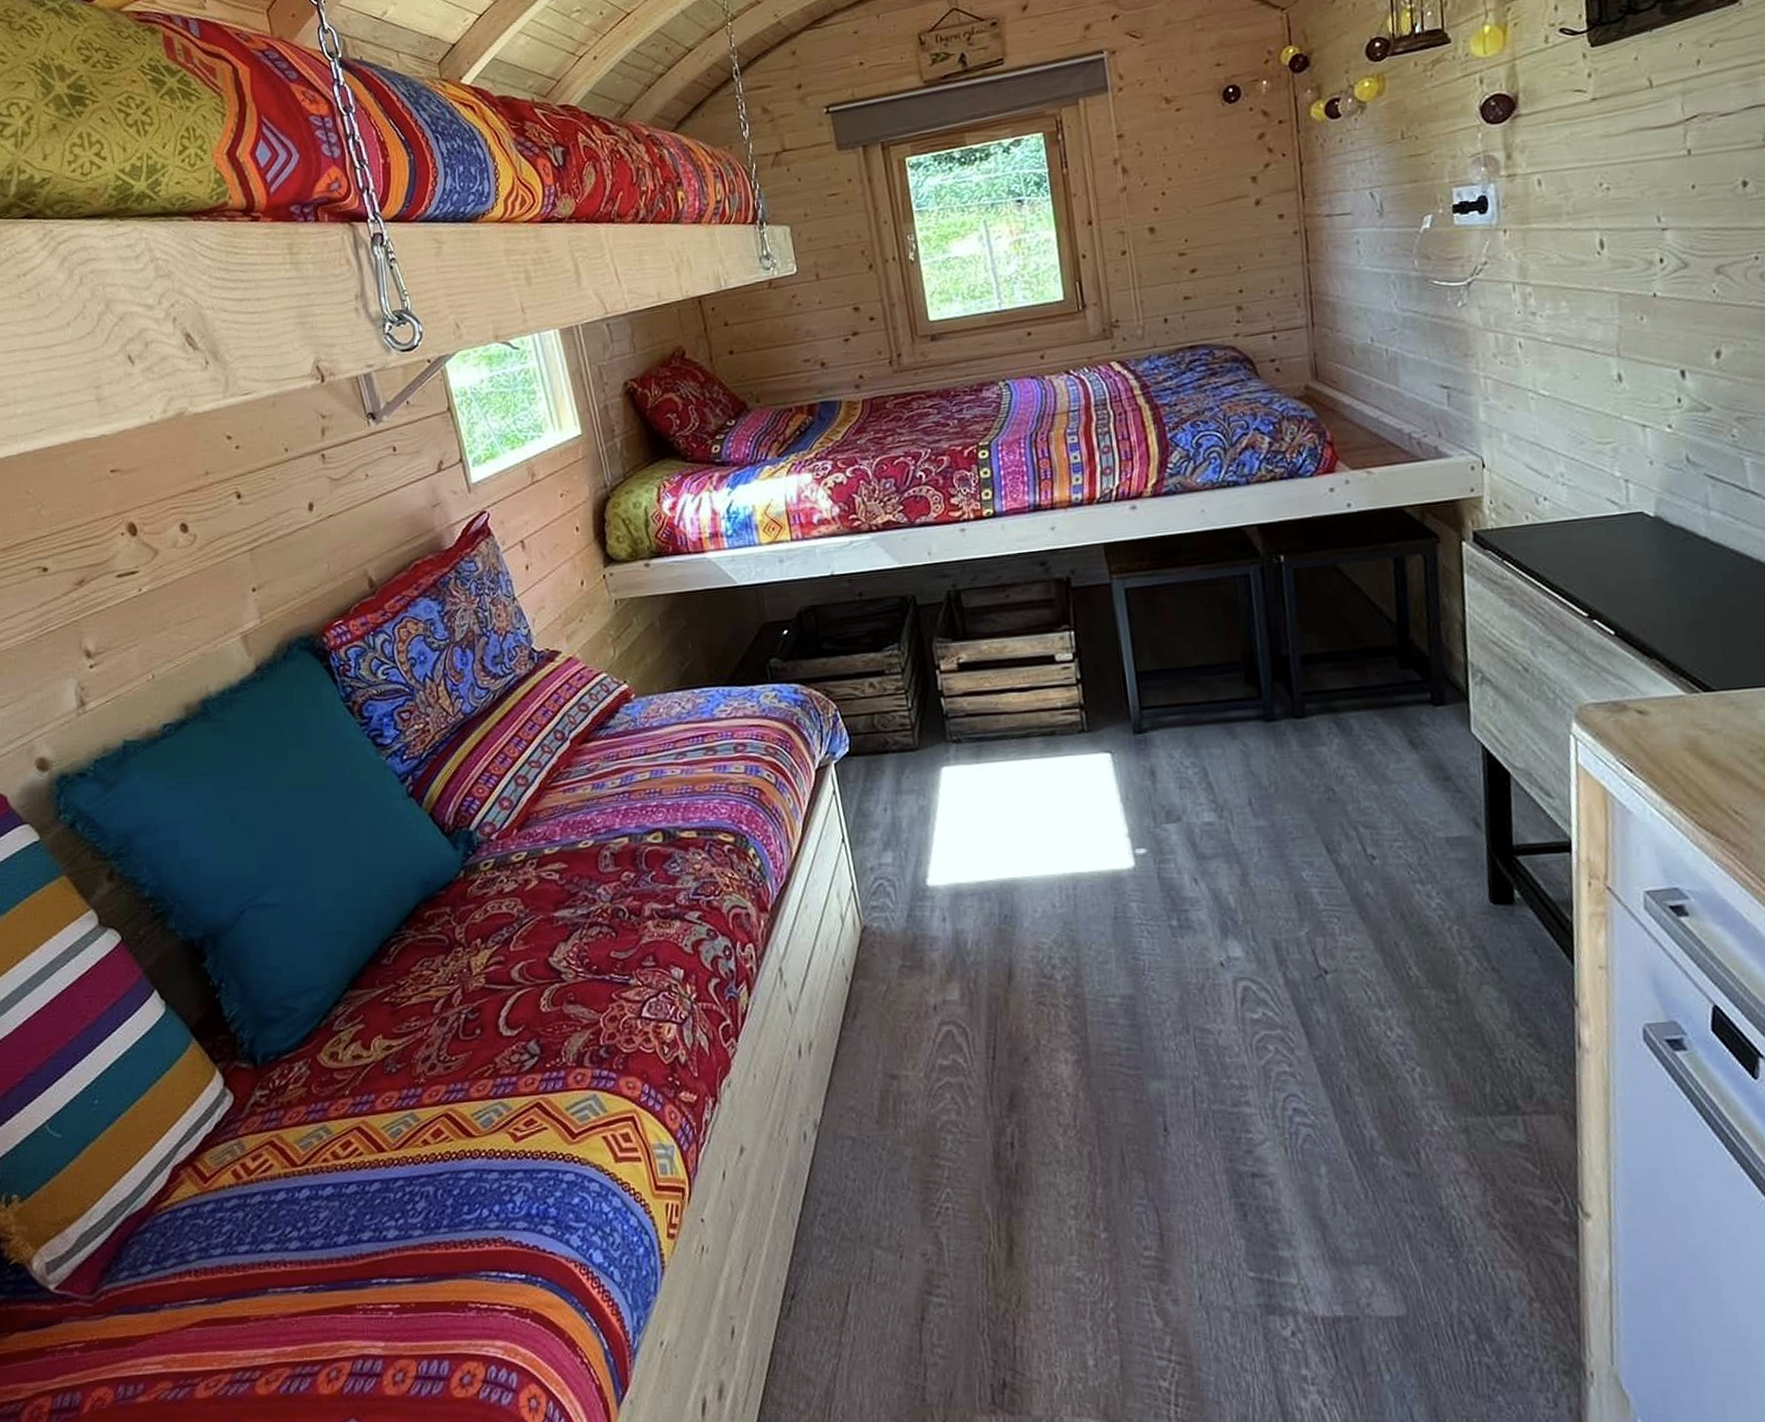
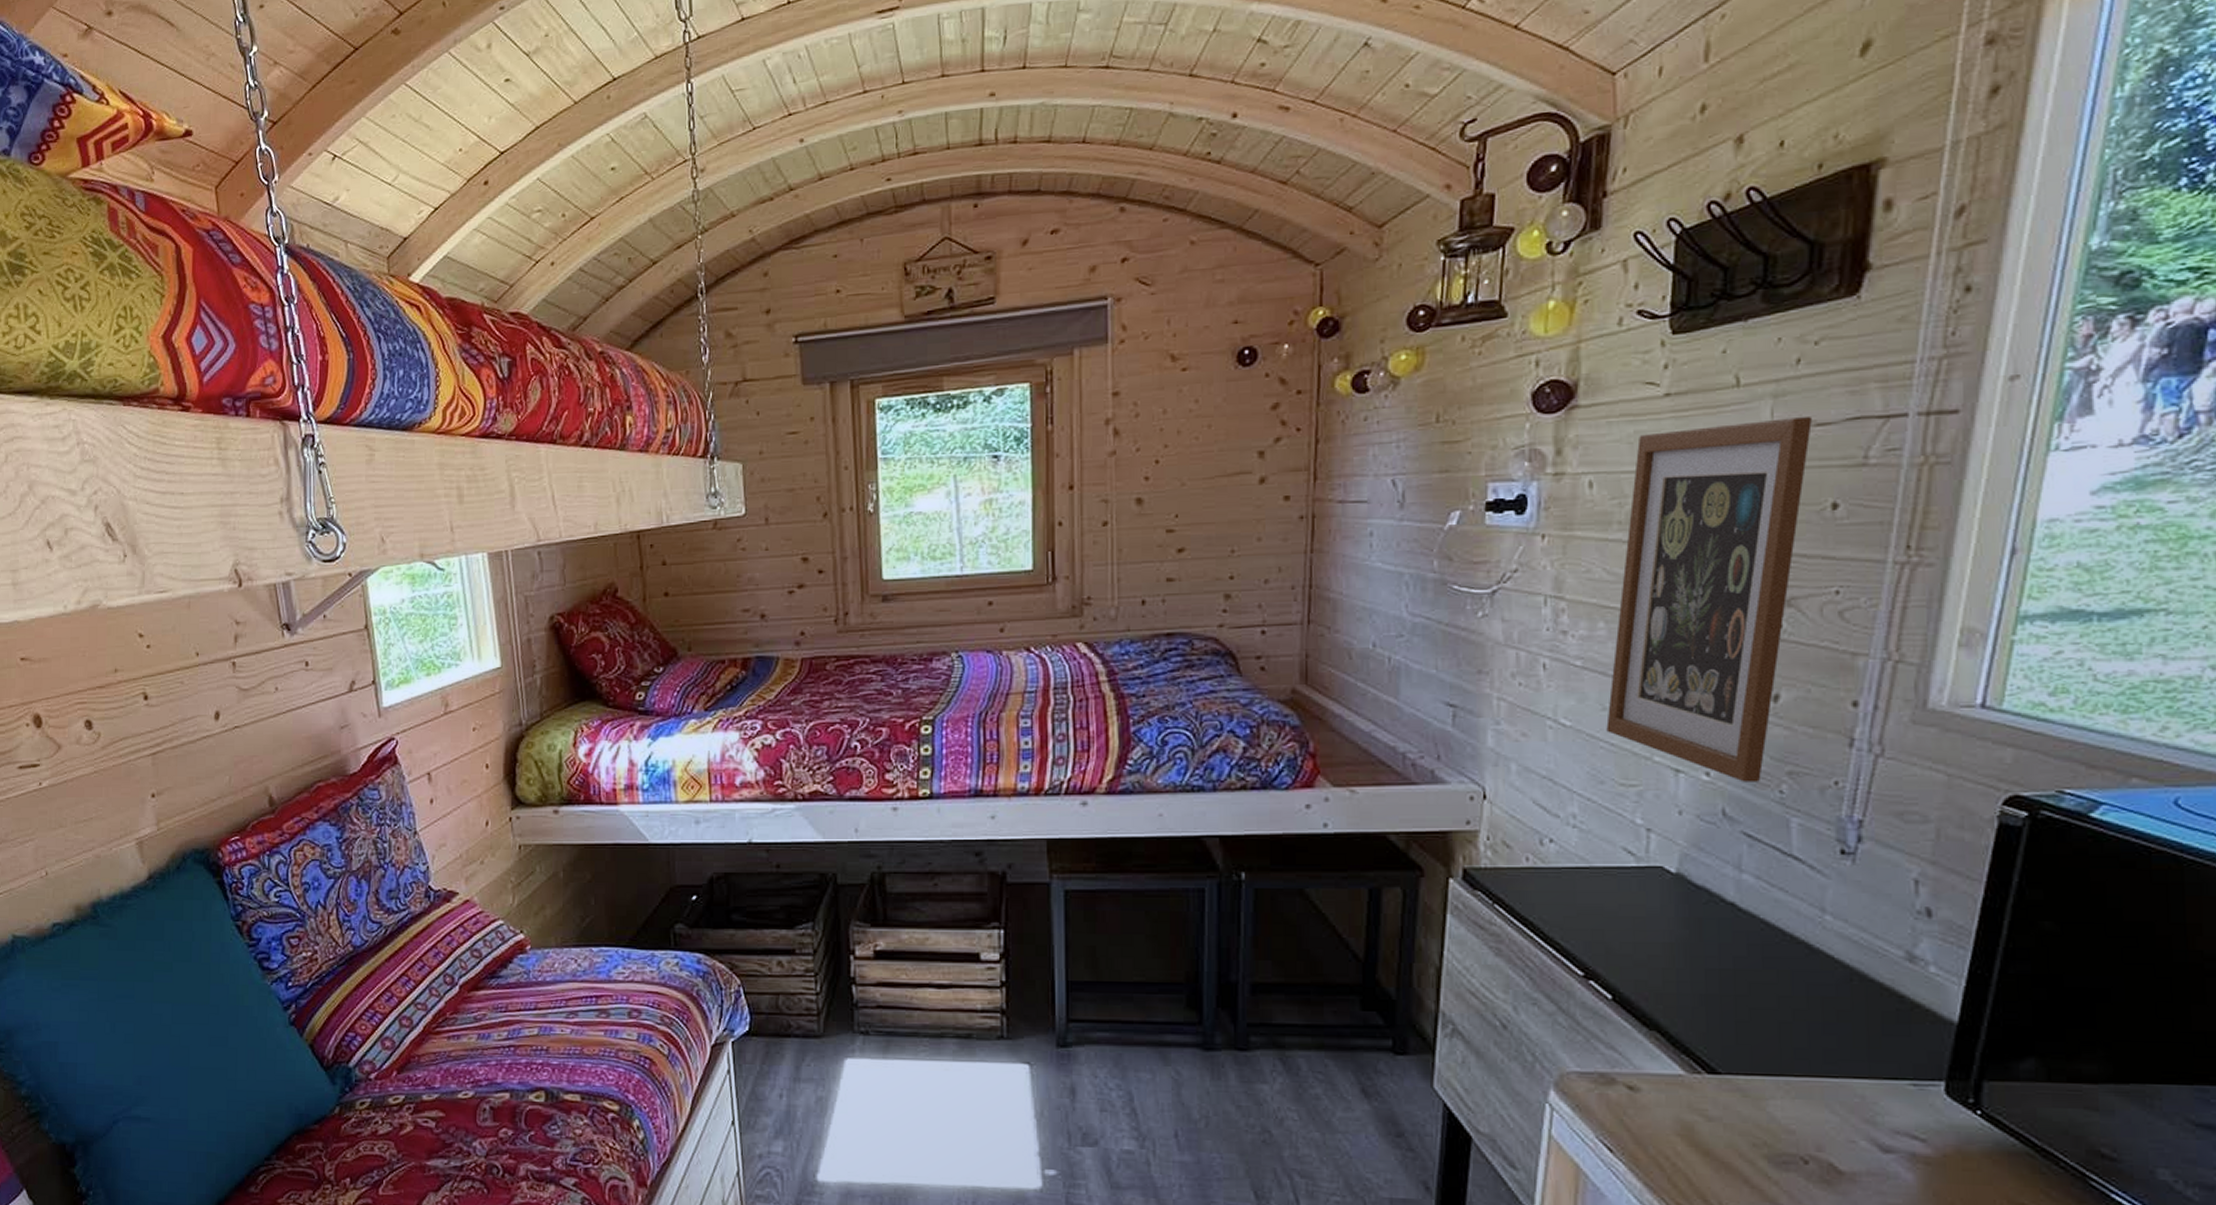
wall art: none [1574,109,1717,431] -> present [1606,417,1812,782]

